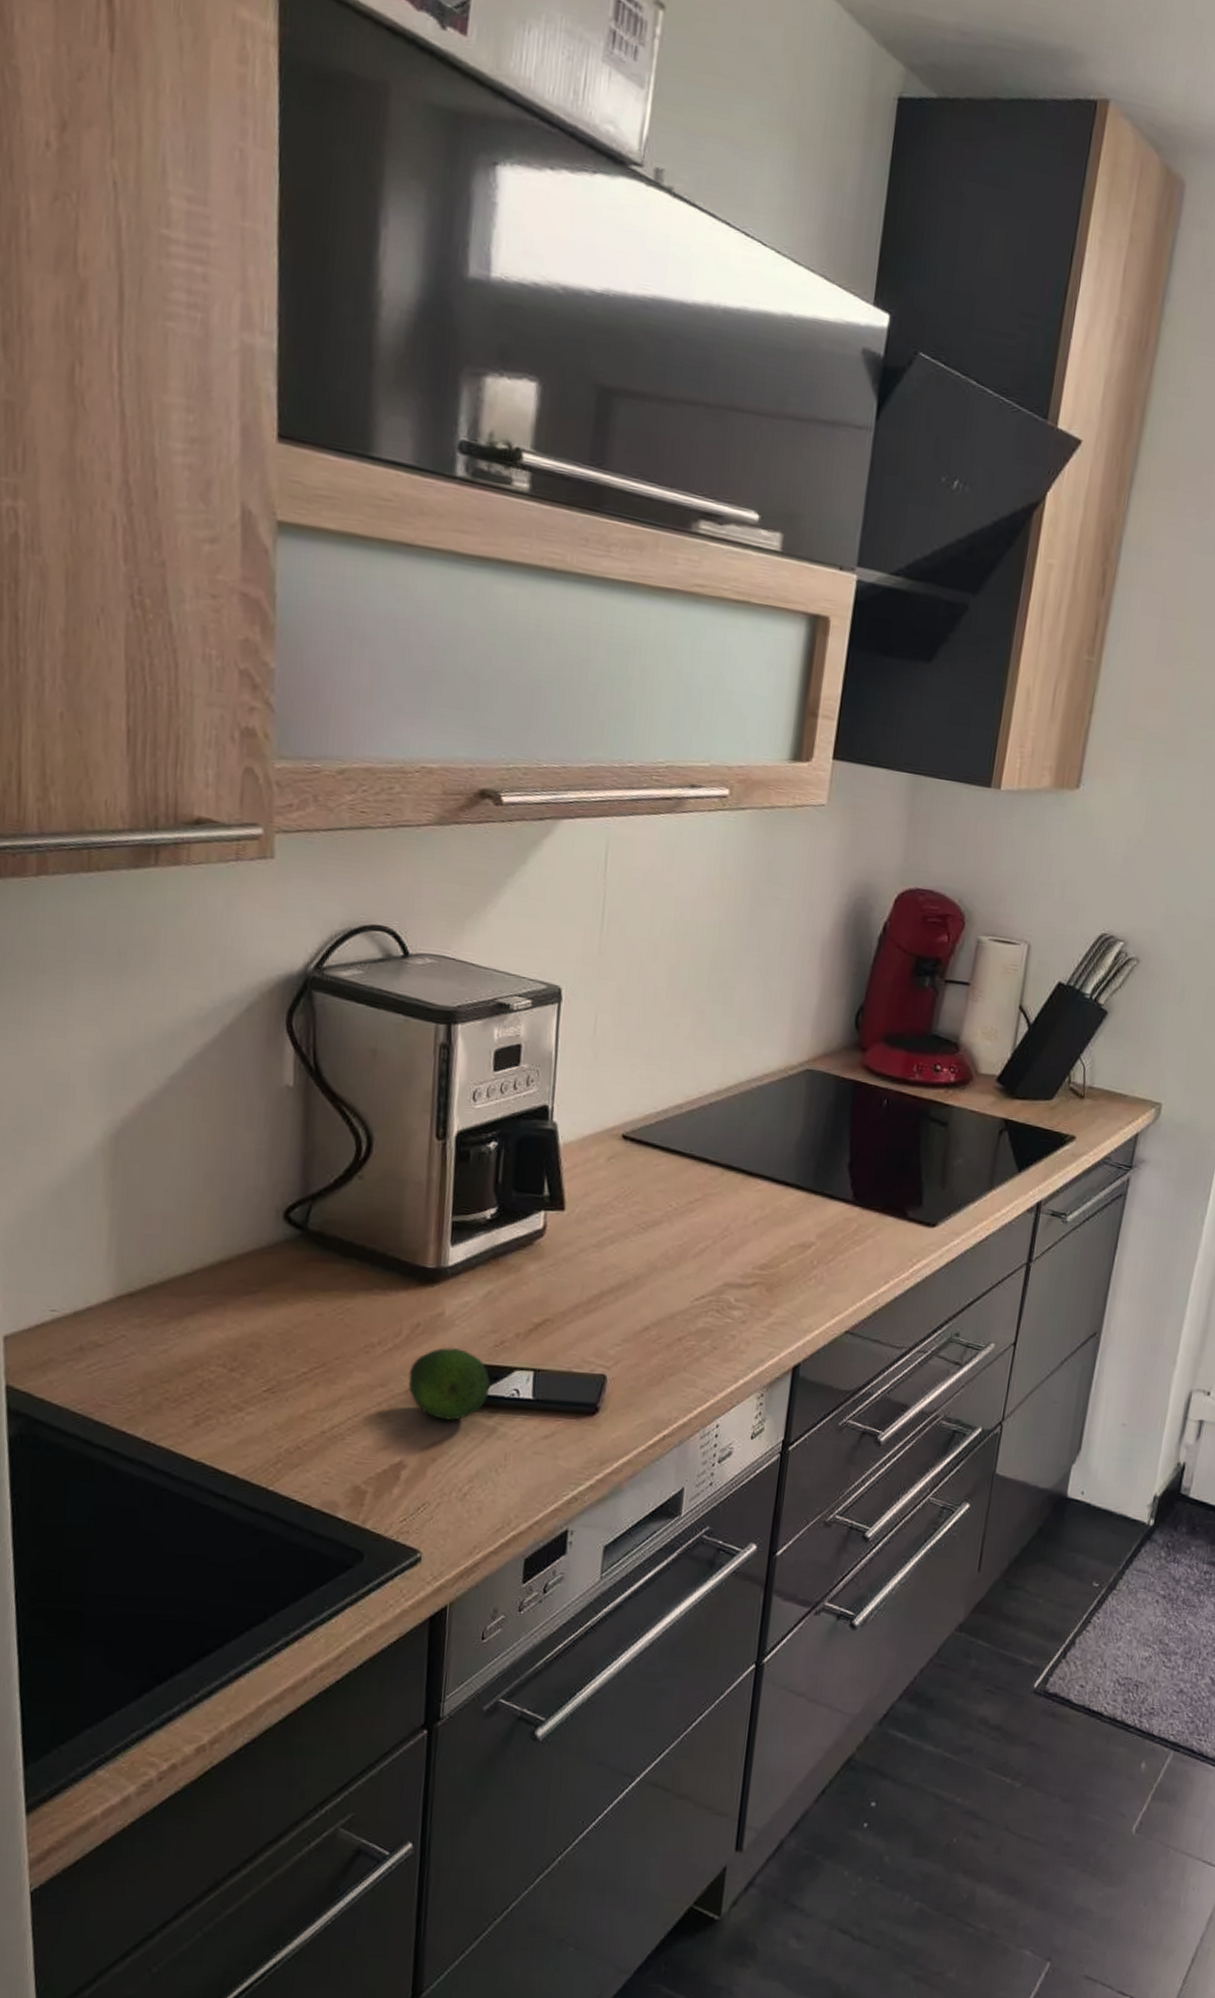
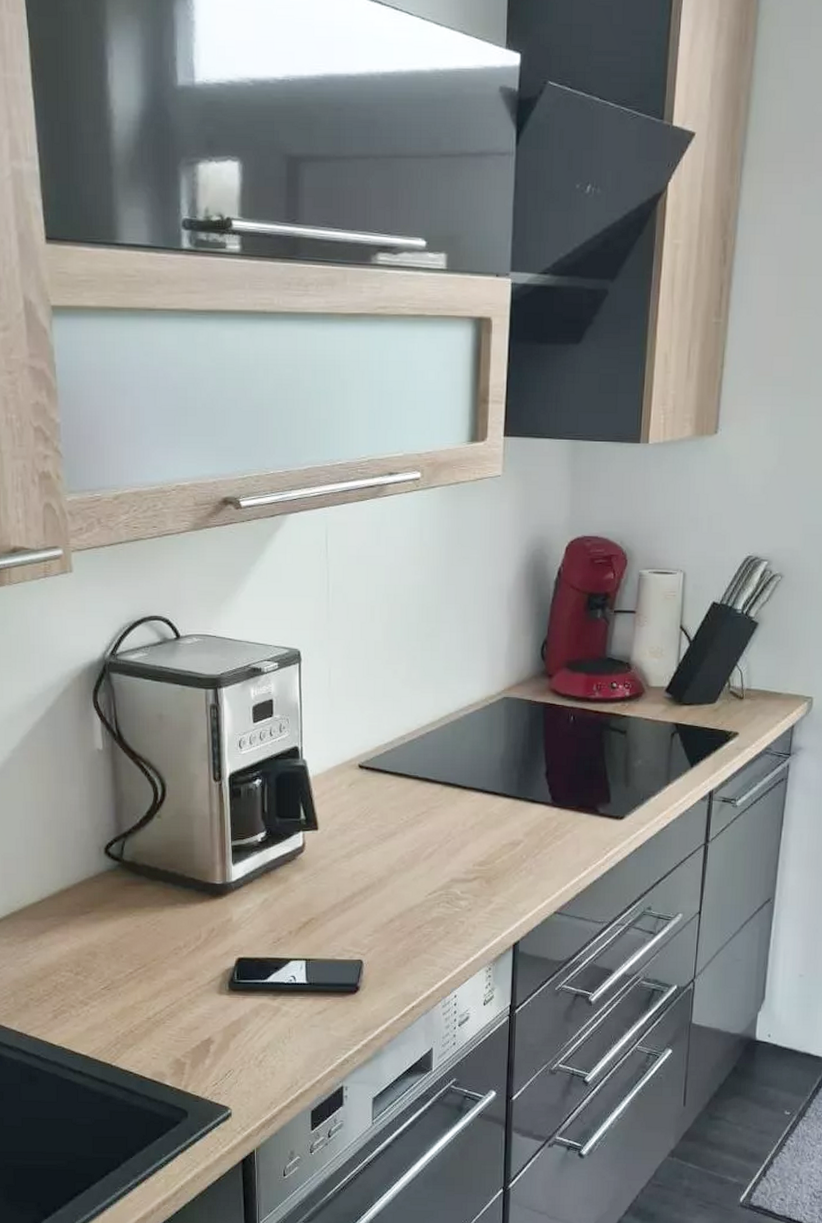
fruit: present [408,1347,490,1421] -> none [209,946,272,1004]

